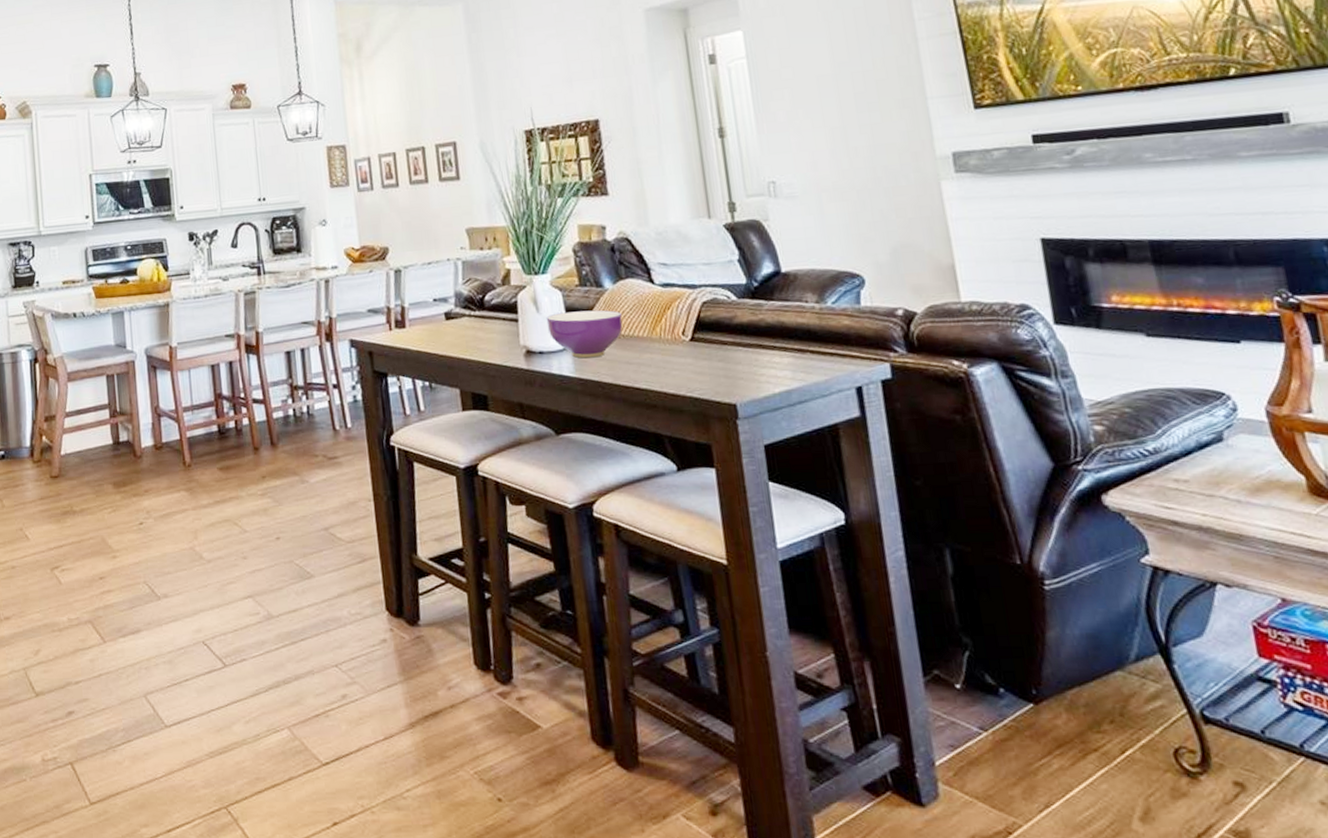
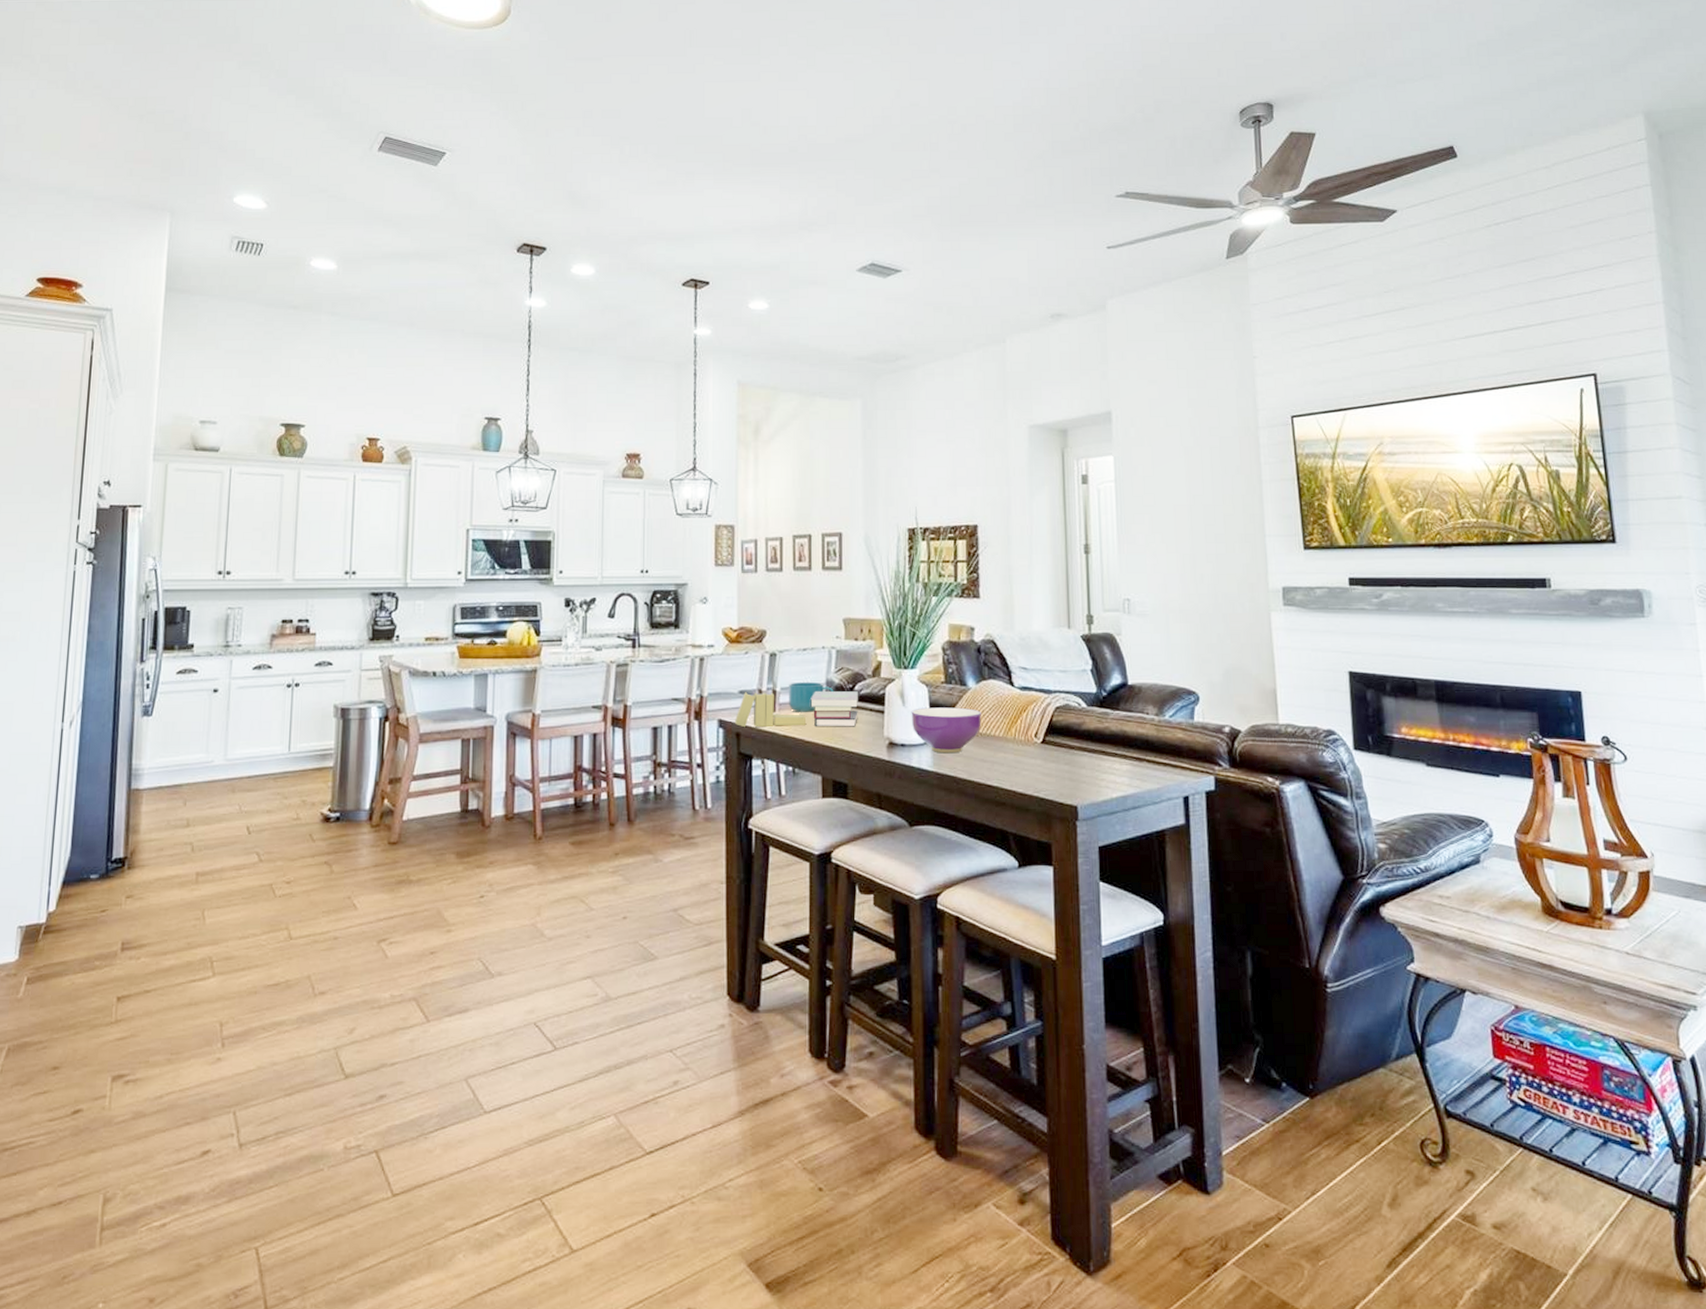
books: none [365,308,438,346] -> present [734,692,806,728]
cup: none [416,295,464,327] -> present [788,681,834,713]
books: none [440,301,492,341] -> present [810,691,858,727]

